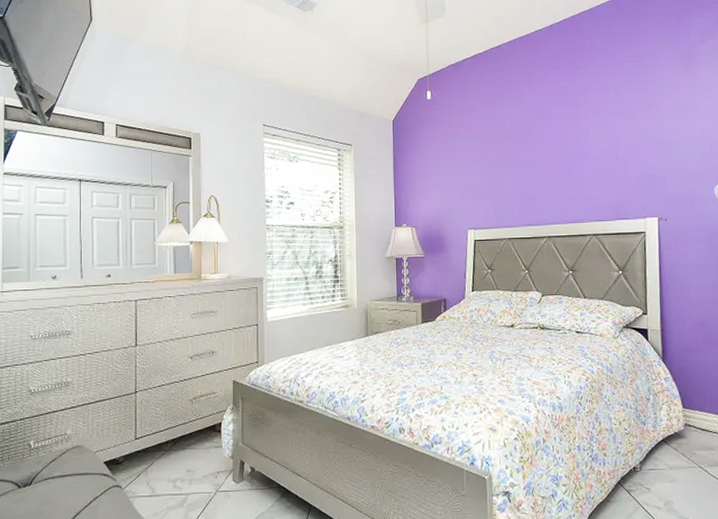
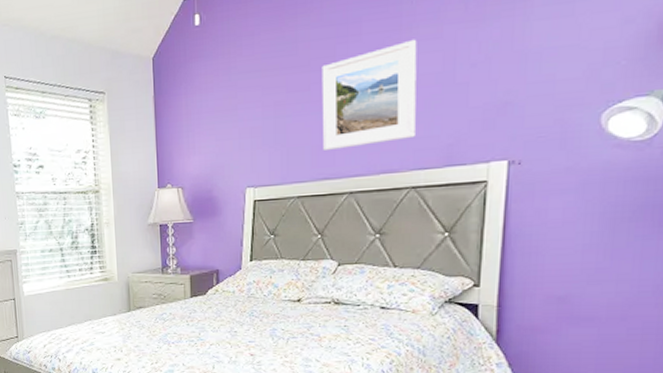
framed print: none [524,125,593,203] -> present [322,39,417,152]

